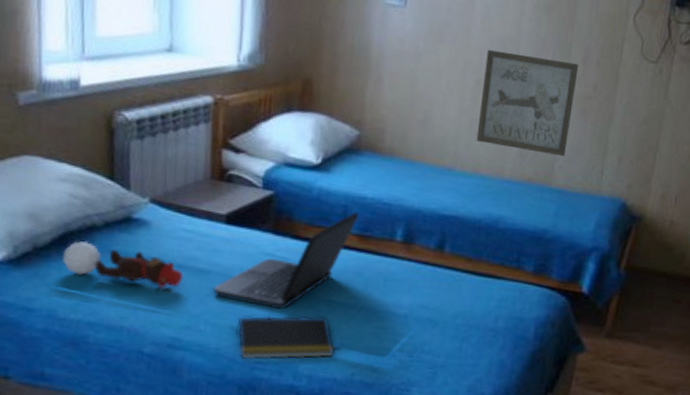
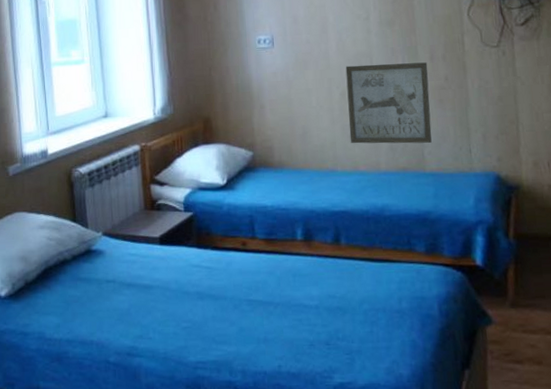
teddy bear: present [63,240,184,290] -> none [46,273,133,306]
laptop: present [213,212,358,310] -> none [156,220,263,313]
notepad: present [236,315,336,360] -> none [178,314,262,360]

